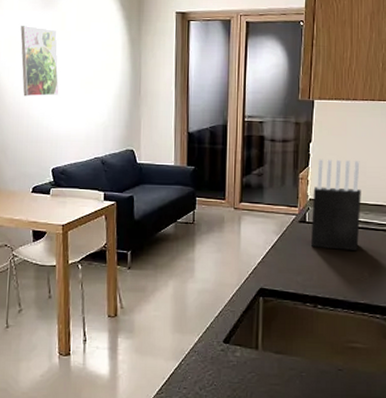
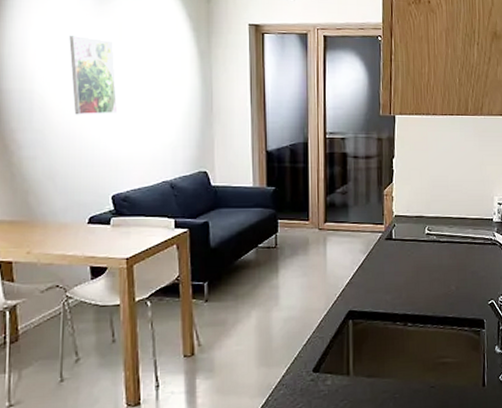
knife block: present [311,158,361,250] -> none [398,174,445,265]

